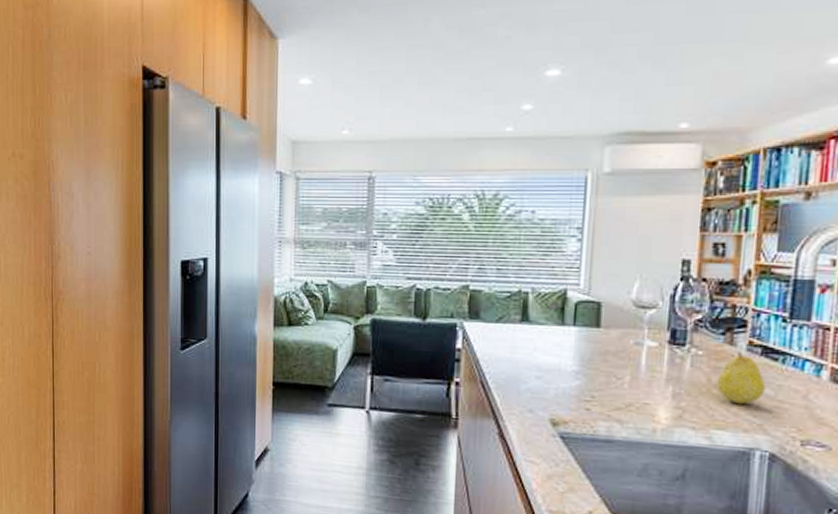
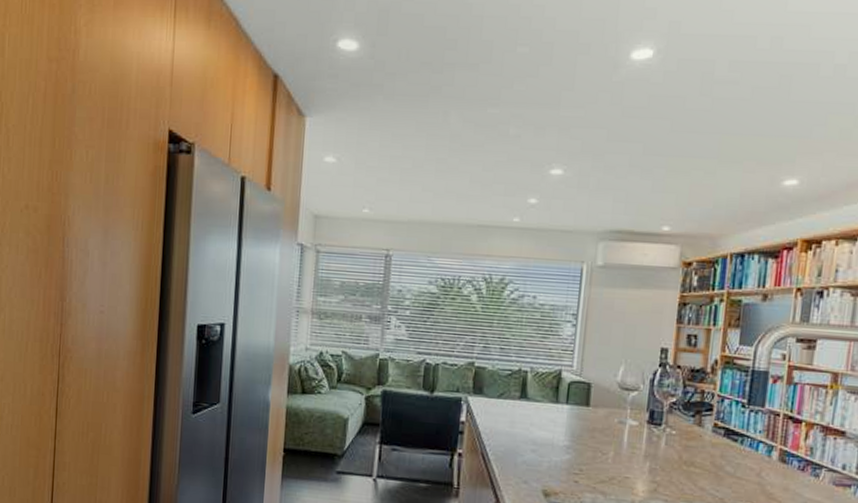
fruit: present [716,351,766,405] -> none [686,431,727,480]

